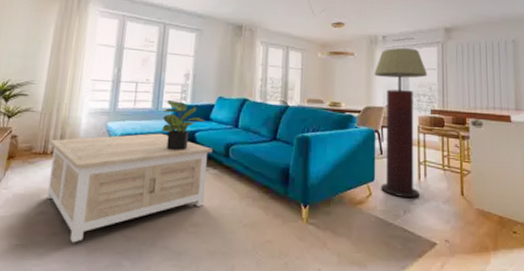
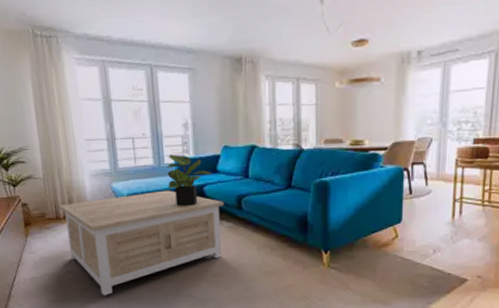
floor lamp: present [374,47,428,199] -> none [405,63,473,238]

